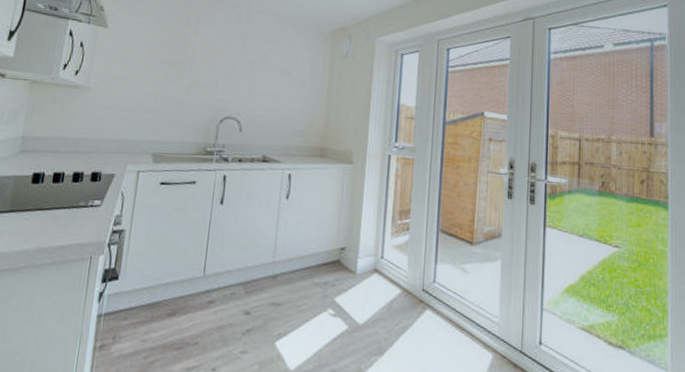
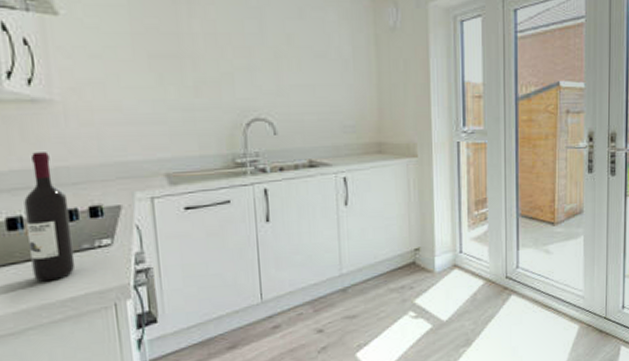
wine bottle: none [39,125,79,229] -> present [24,152,76,282]

